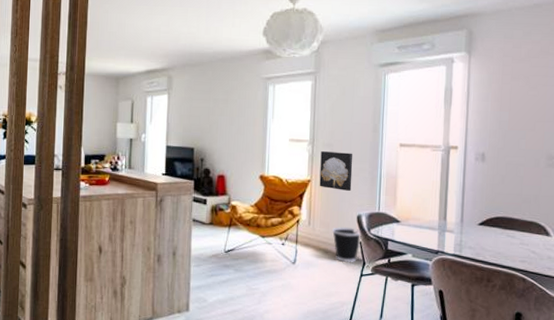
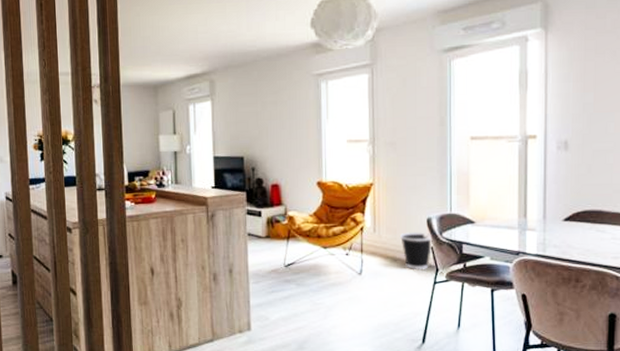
wall art: present [319,151,353,191] -> none [383,150,419,192]

